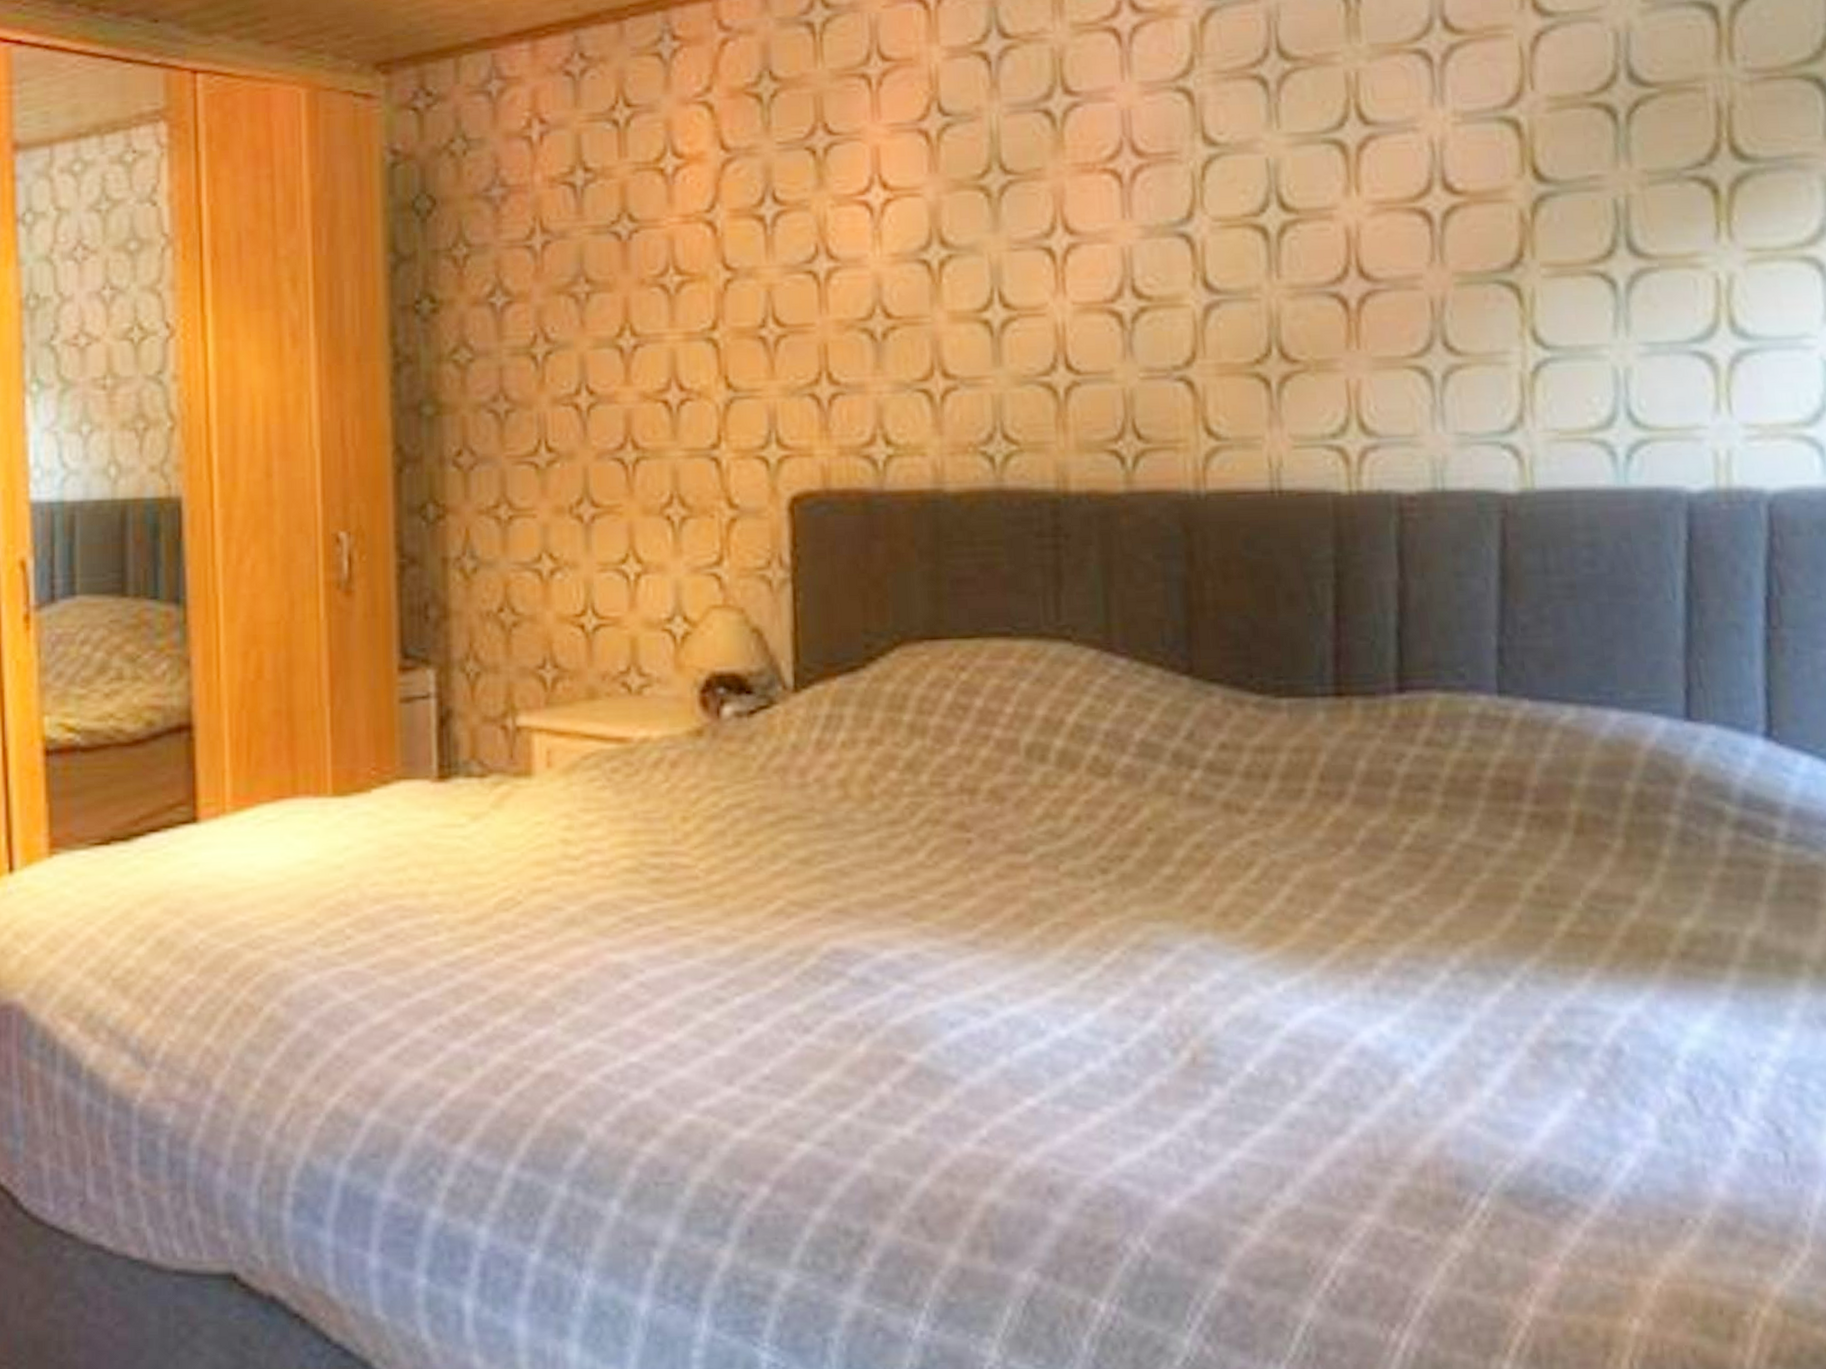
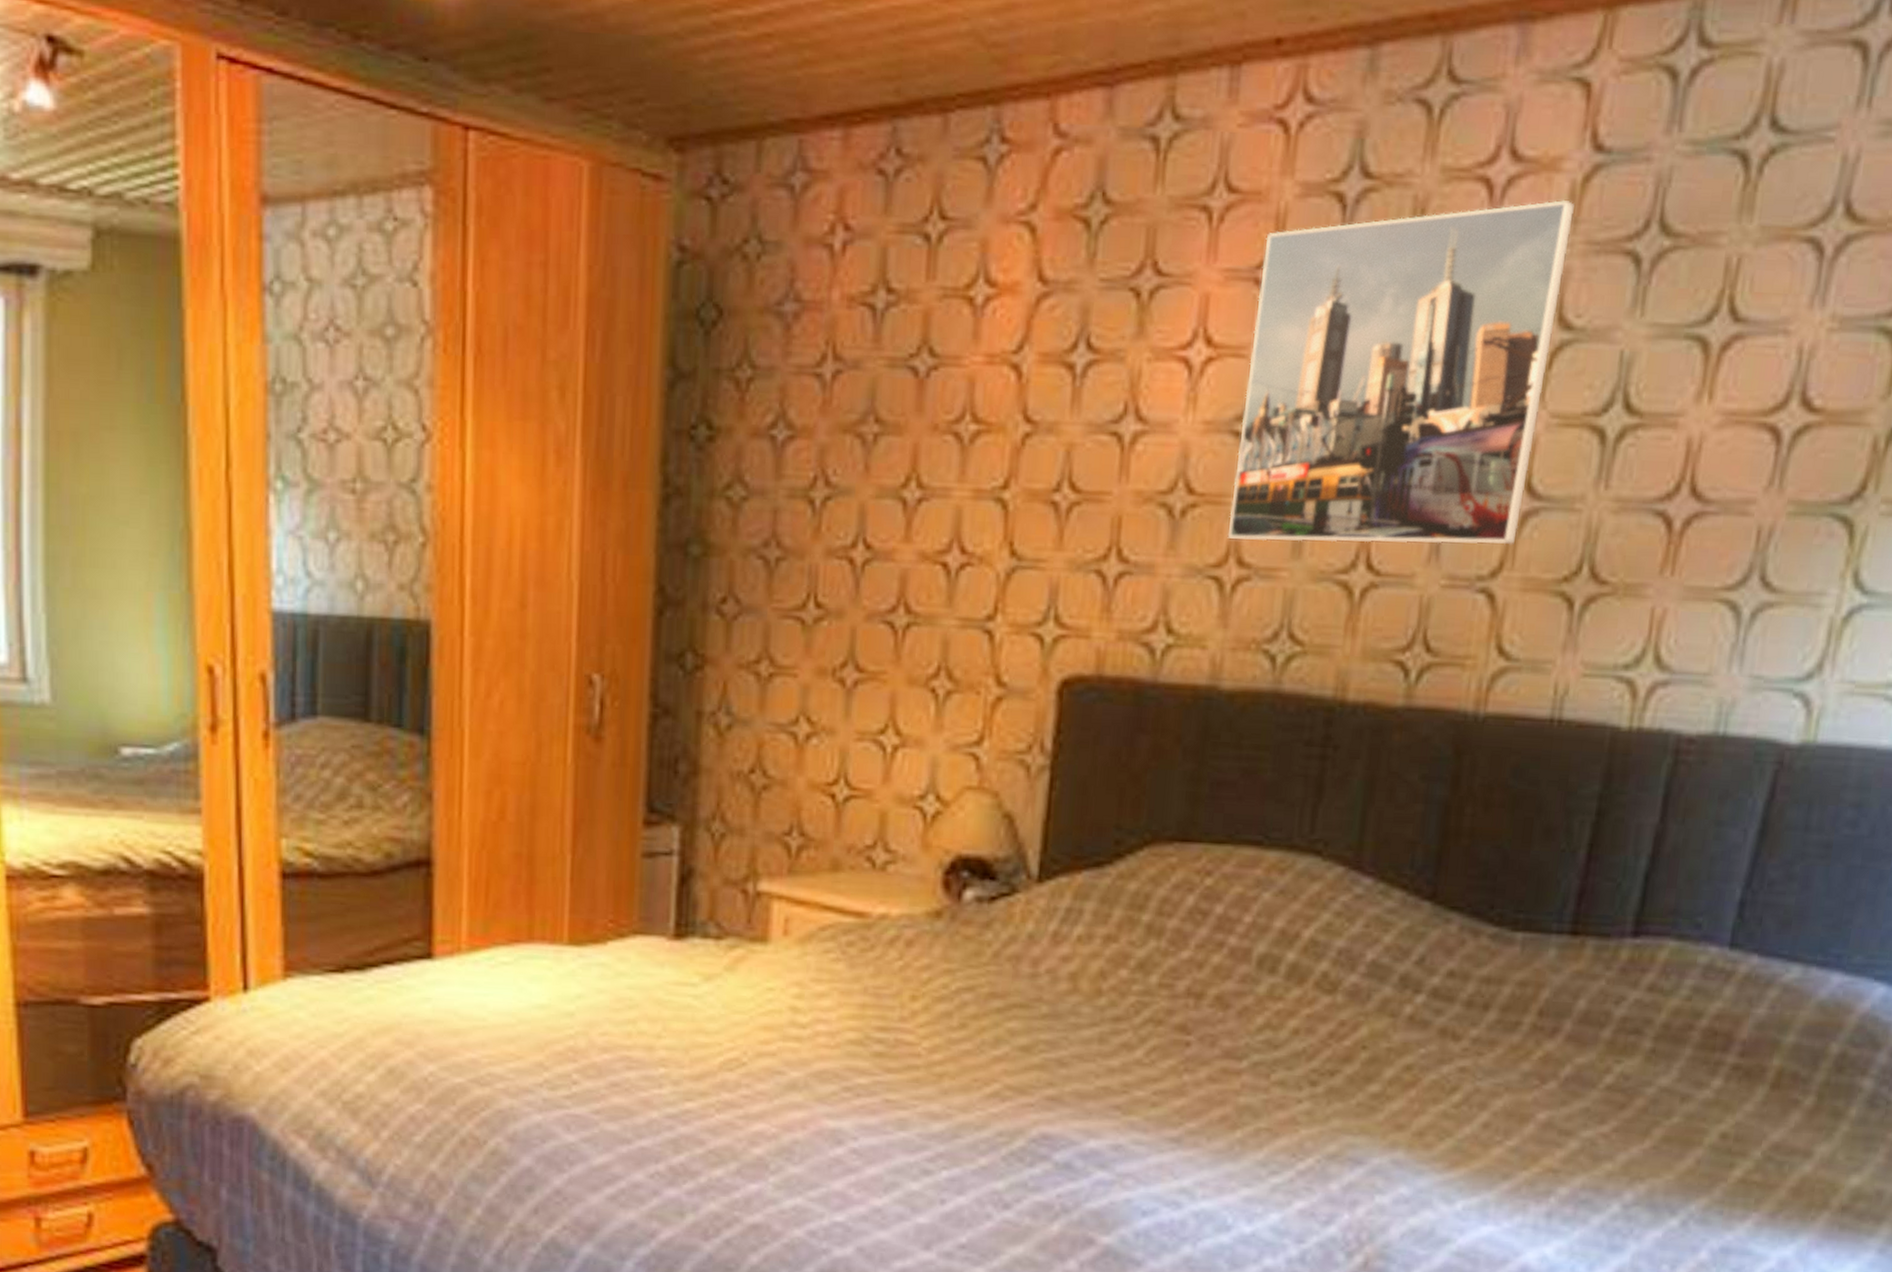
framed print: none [922,40,1203,355] -> present [1227,200,1574,545]

